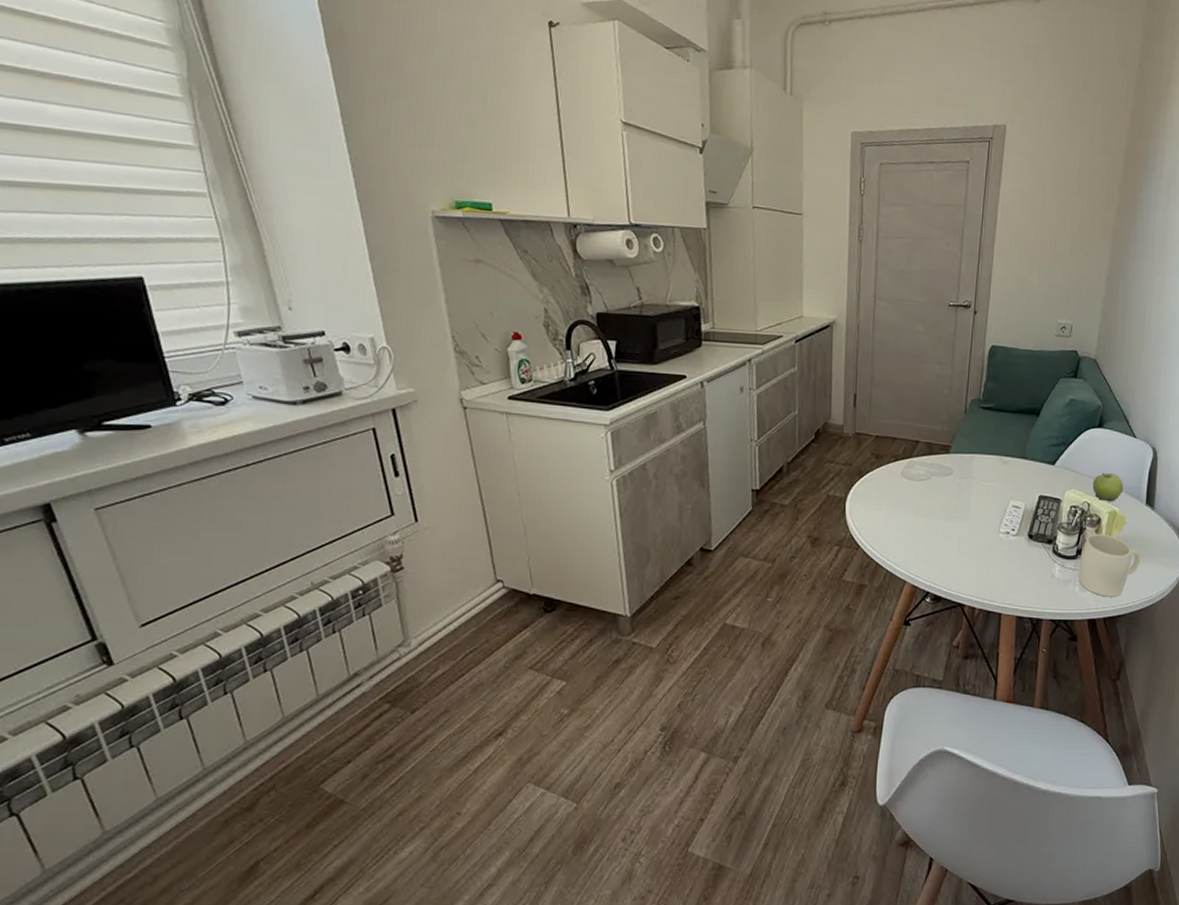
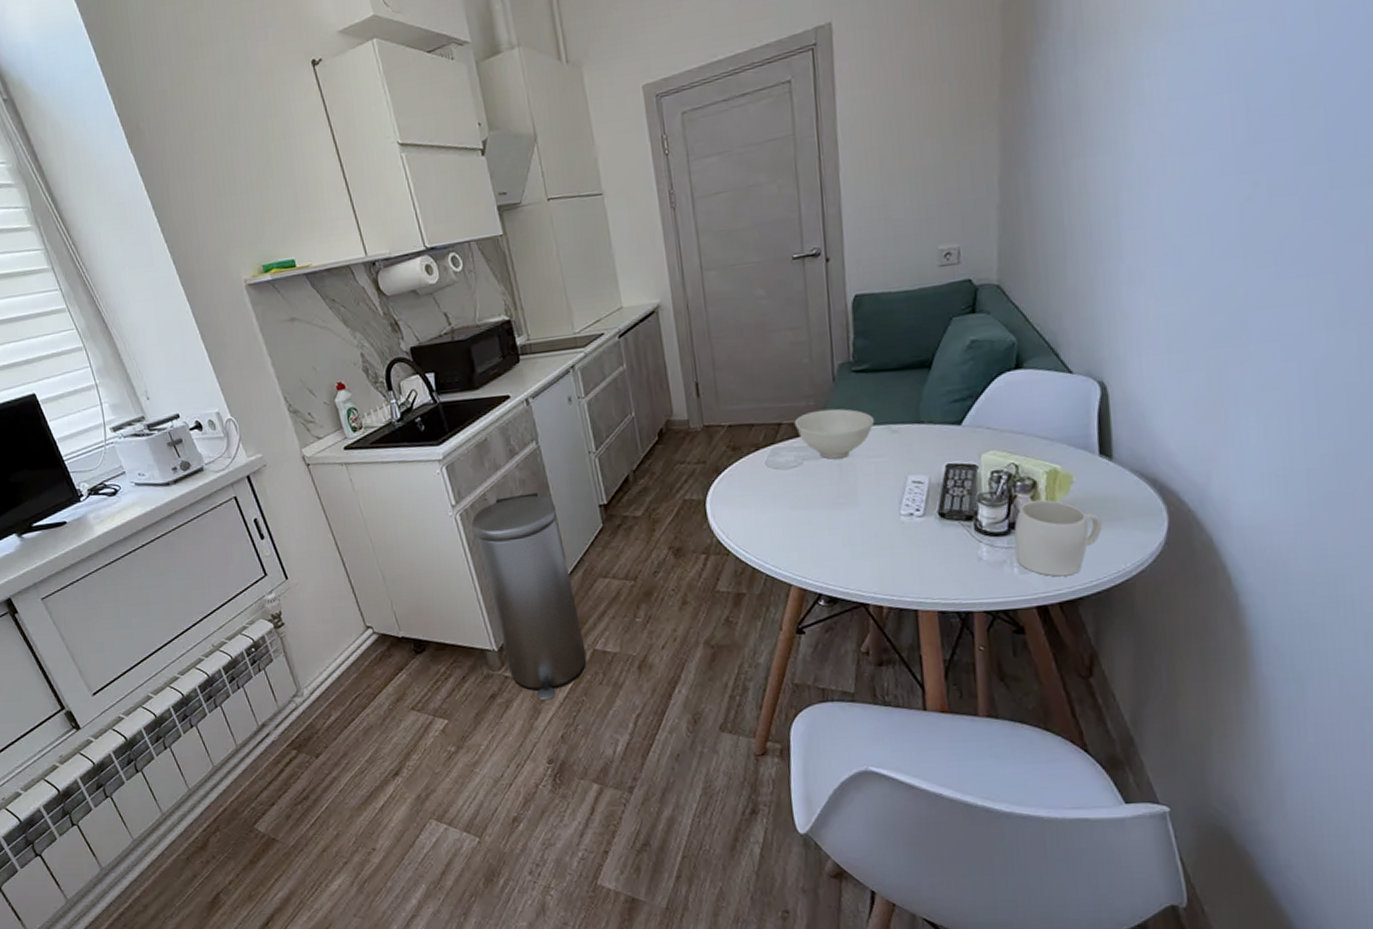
pedal bin: none [626,469,717,669] -> present [471,492,587,701]
bowl: none [929,435,992,478] -> present [794,408,875,460]
fruit: present [1092,472,1124,502] -> none [1018,422,1064,460]

